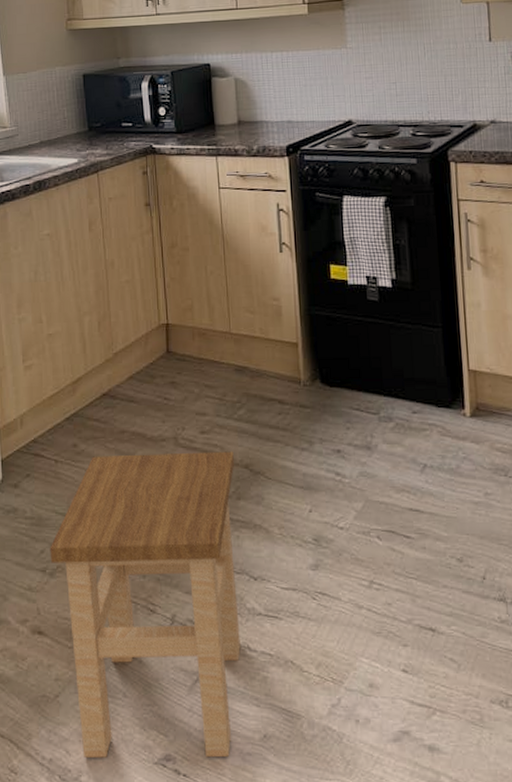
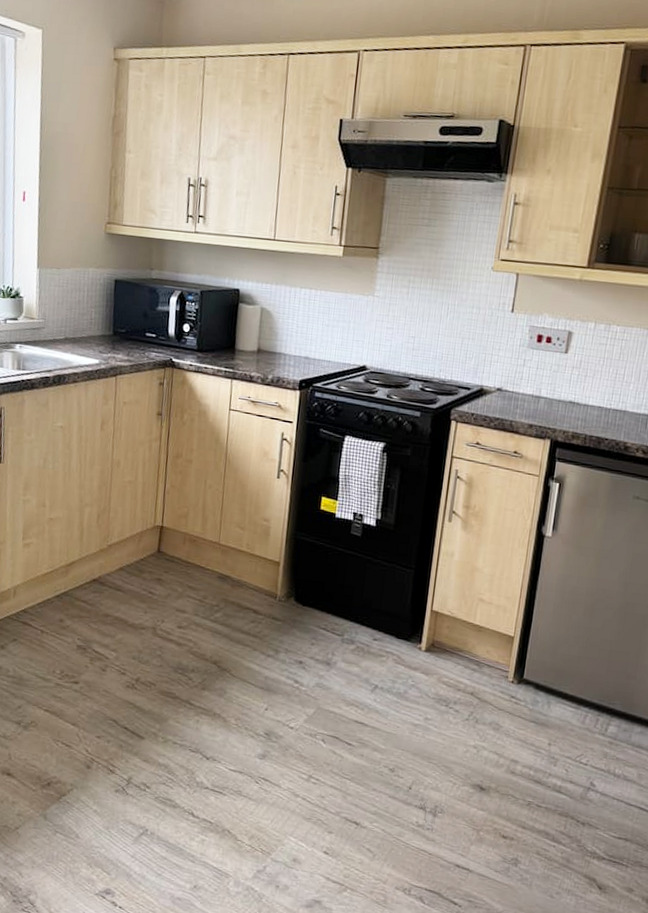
stool: present [50,451,241,758] -> none [26,632,205,898]

